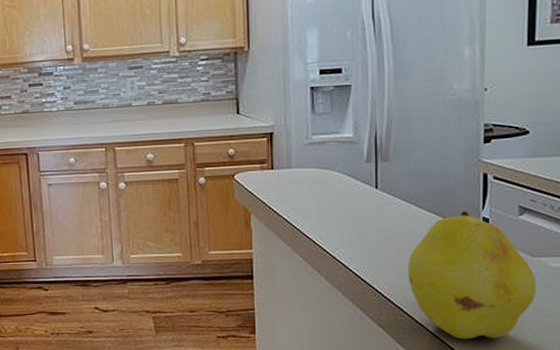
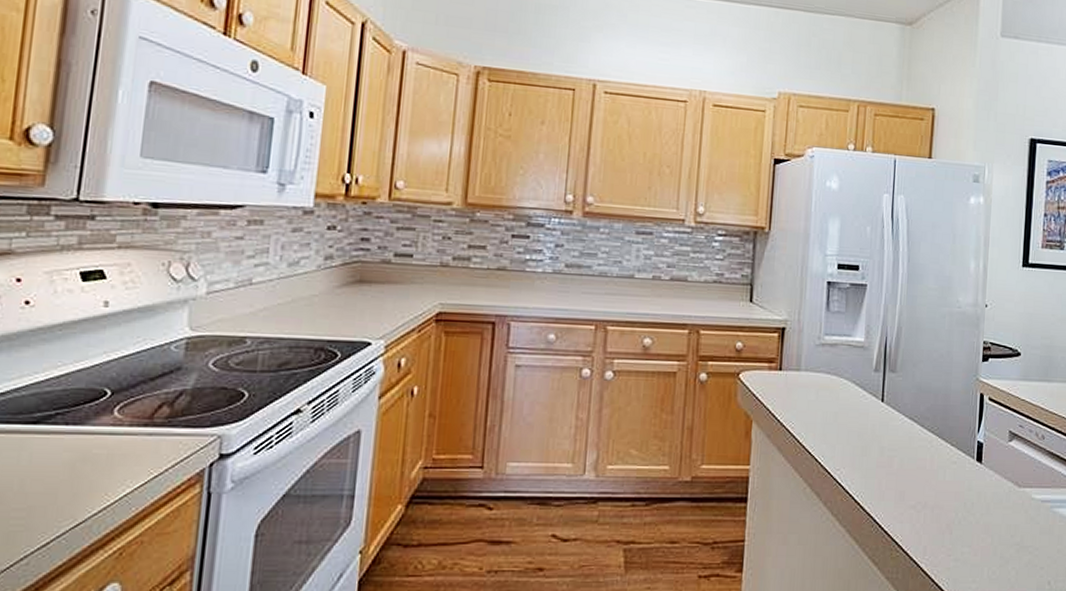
fruit: present [407,211,537,340] -> none [905,433,1021,580]

